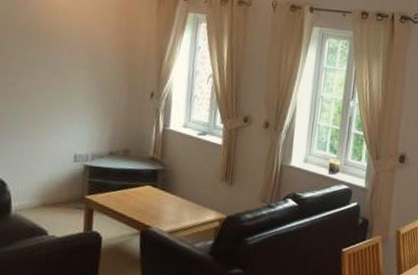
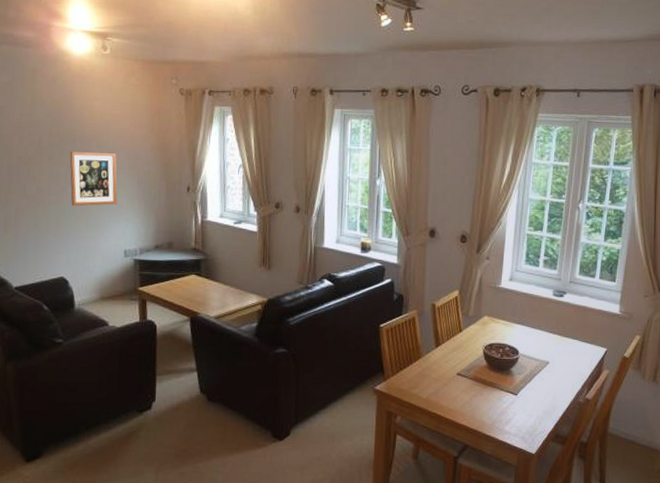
wall art: none [19,45,77,105] -> present [70,152,118,207]

